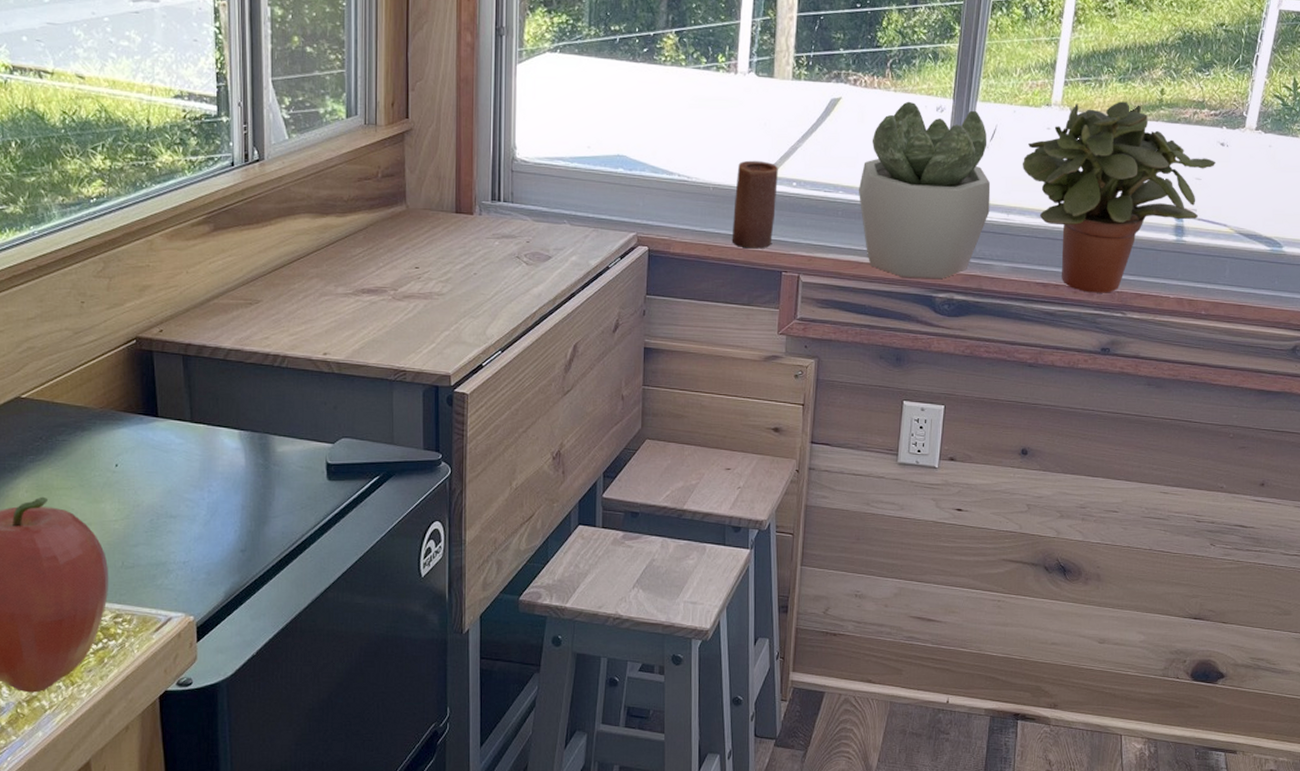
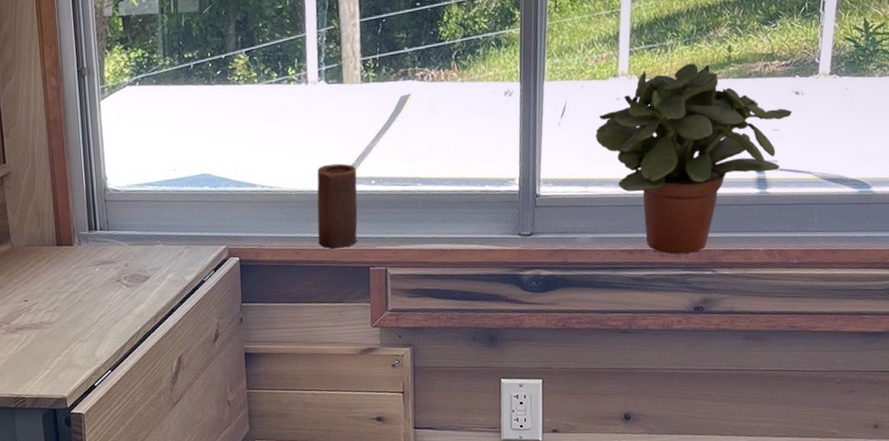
succulent plant: present [858,101,991,280] -> none [435,89,568,259]

